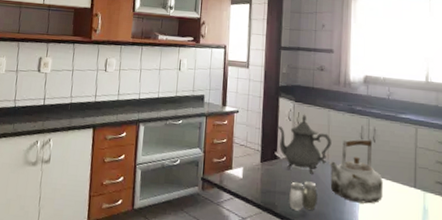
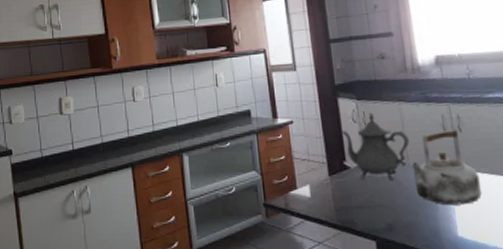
salt and pepper shaker: present [289,181,318,211] -> none [368,189,404,225]

